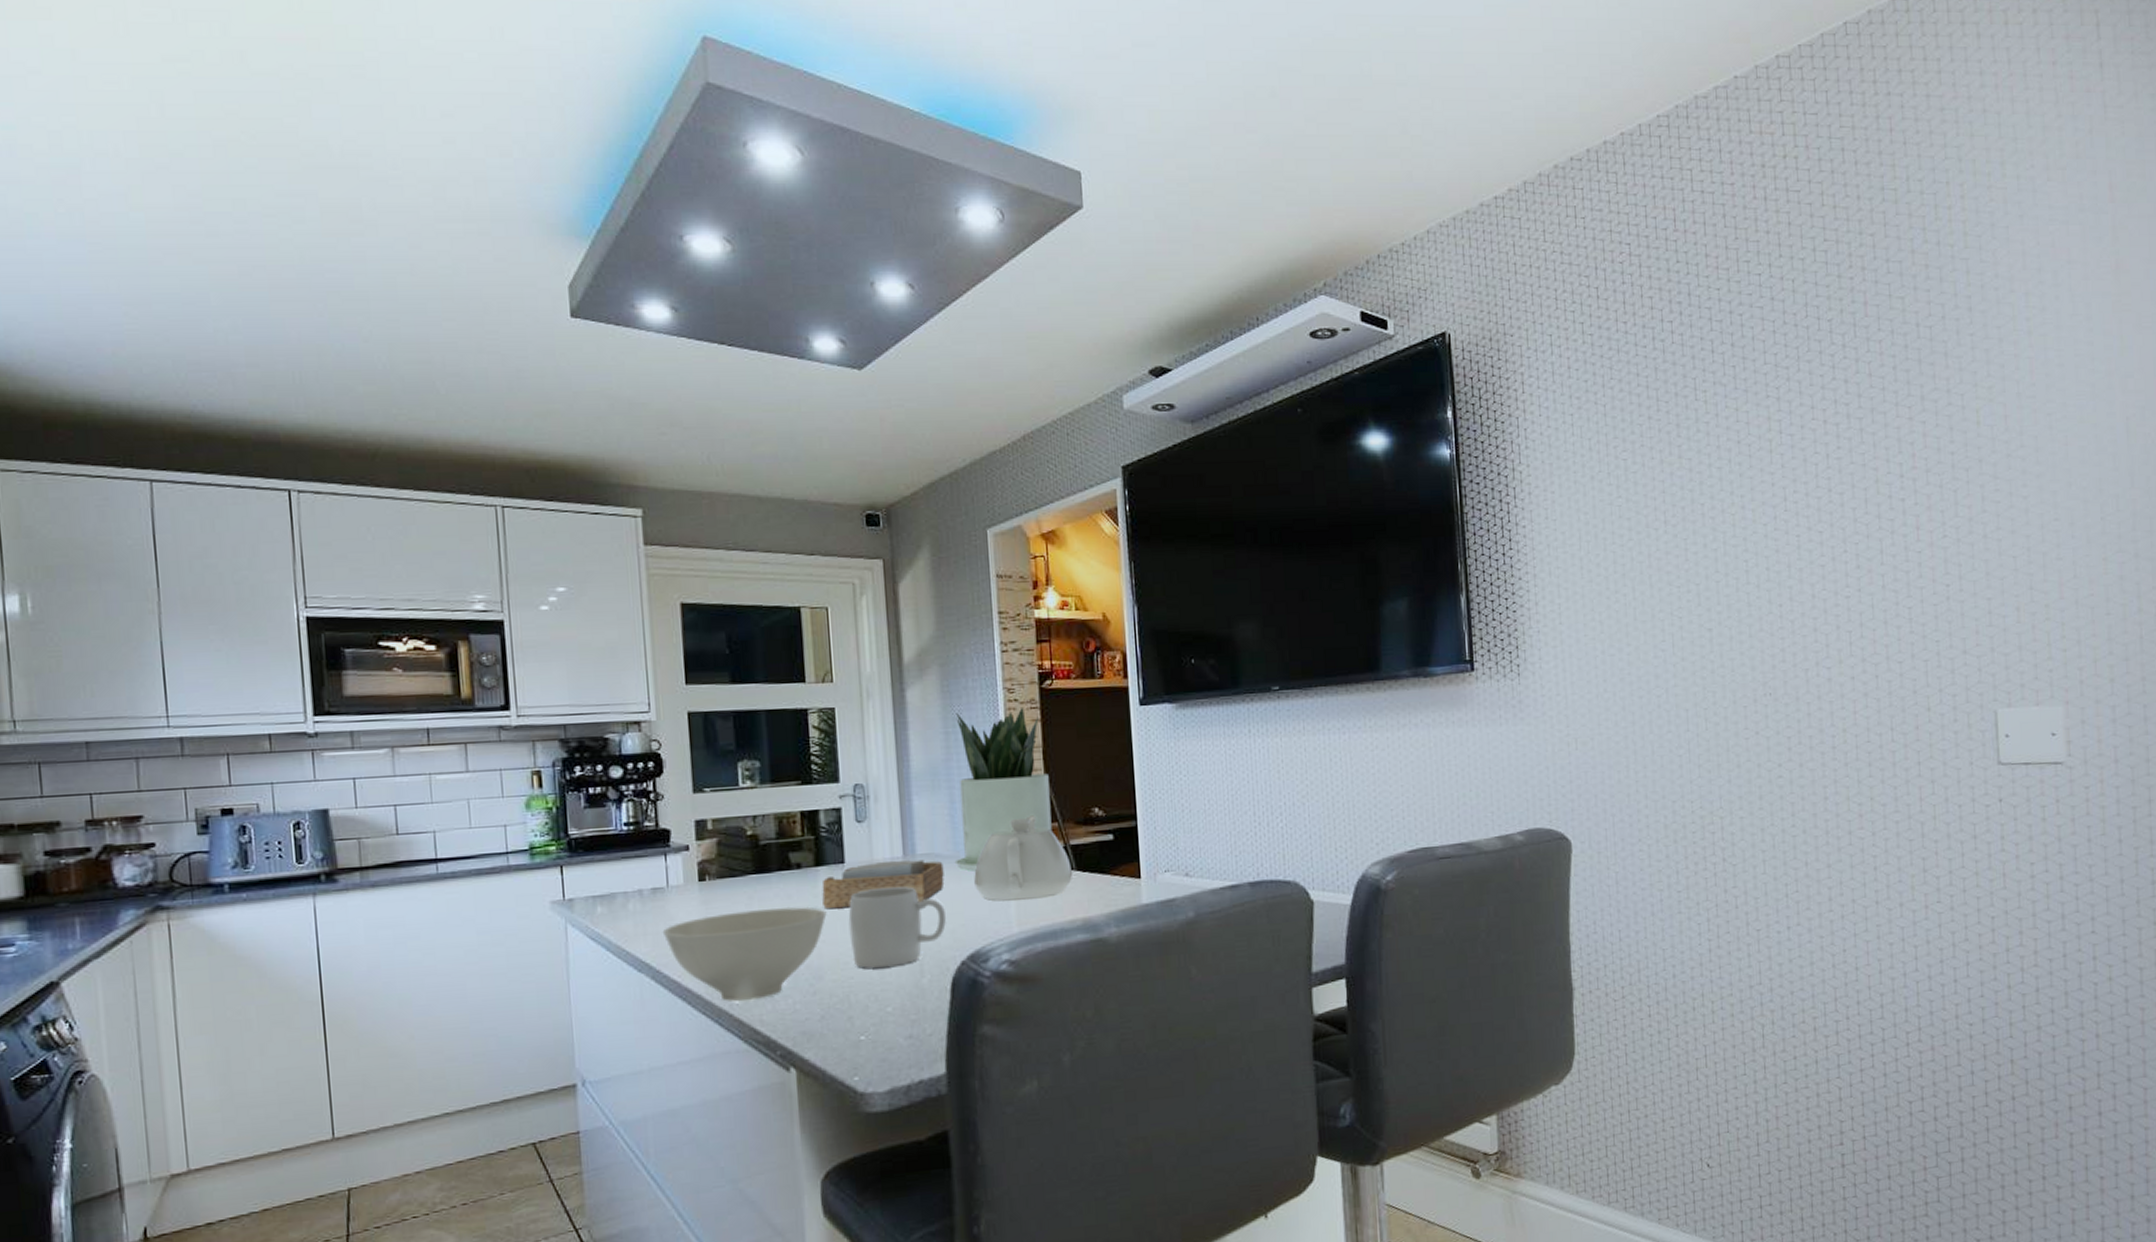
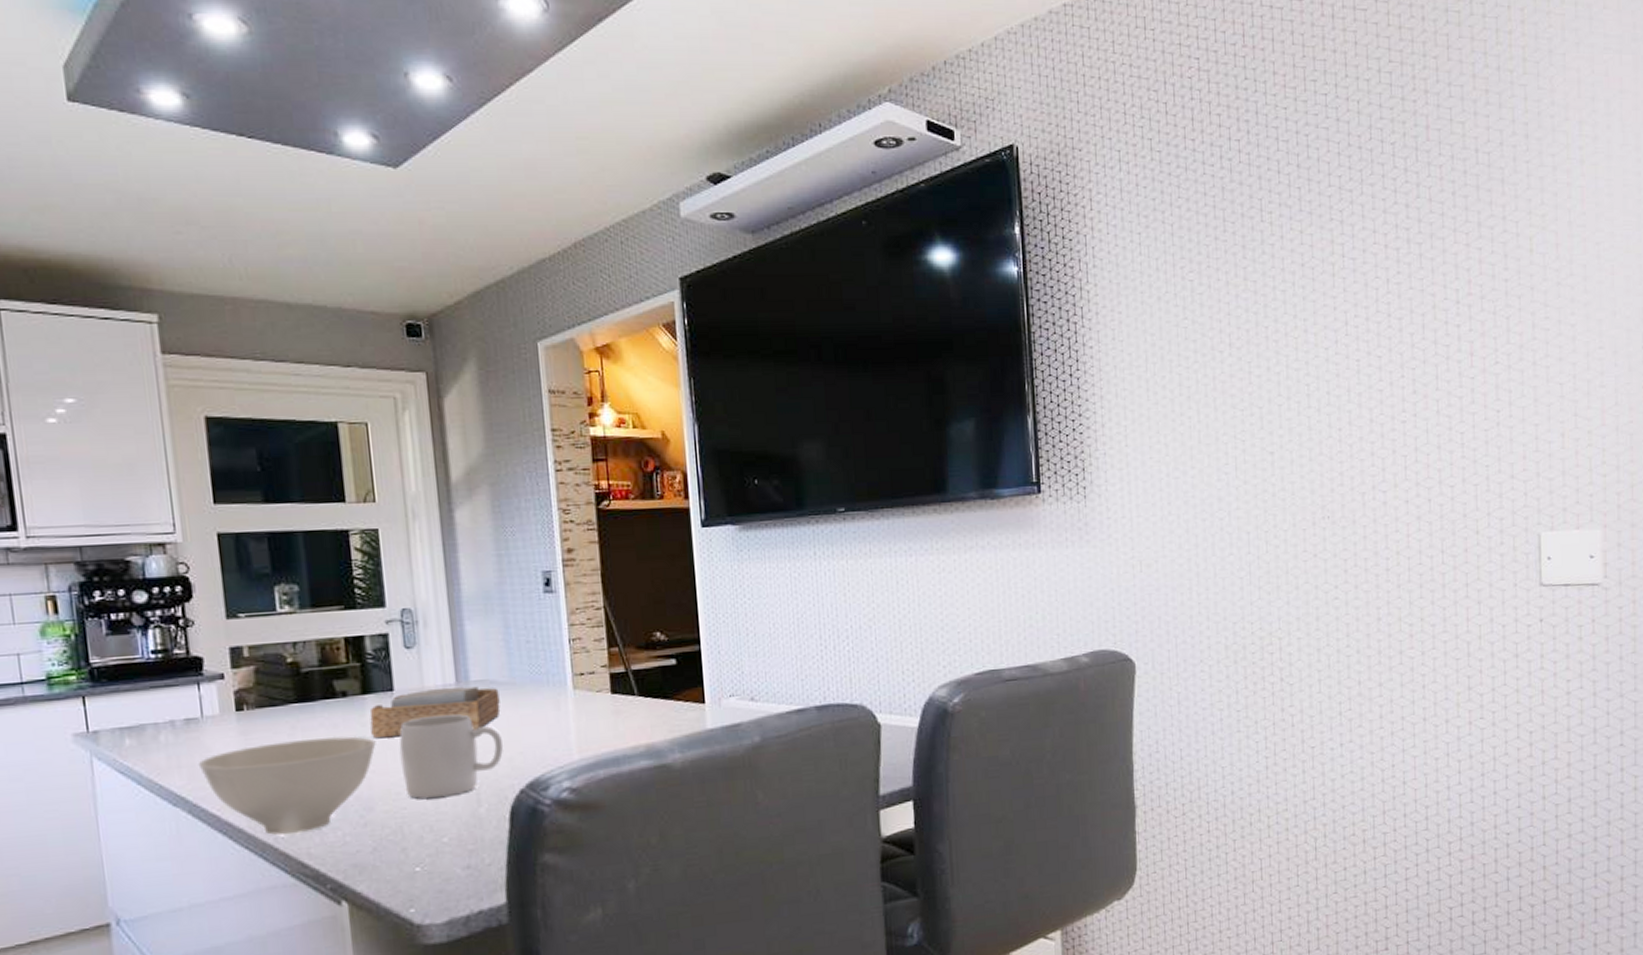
planter: present [954,708,1052,872] -> none [508,529,612,698]
teapot: present [974,815,1072,902] -> none [531,640,634,729]

